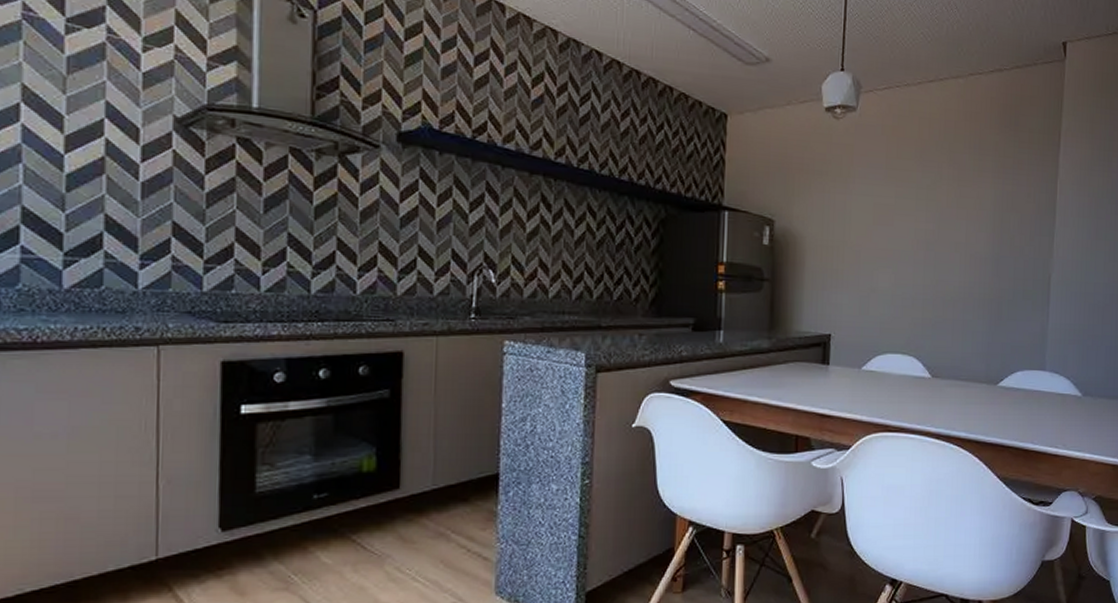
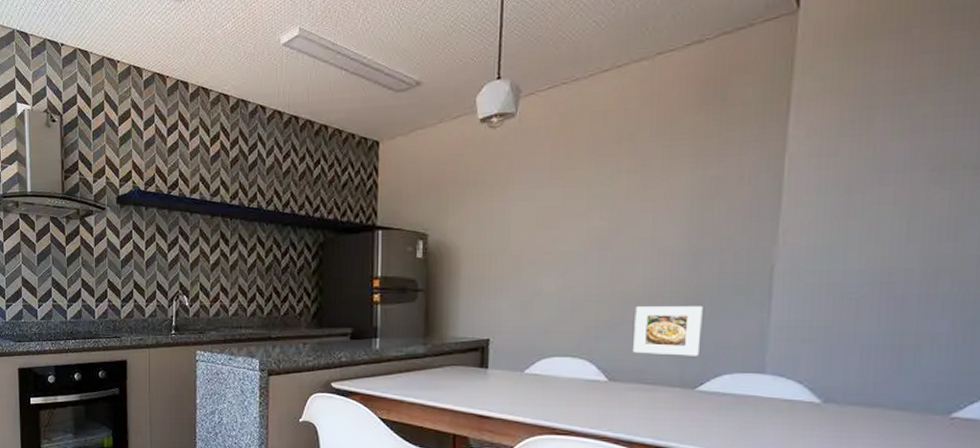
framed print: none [951,306,1002,355] -> present [633,306,703,356]

